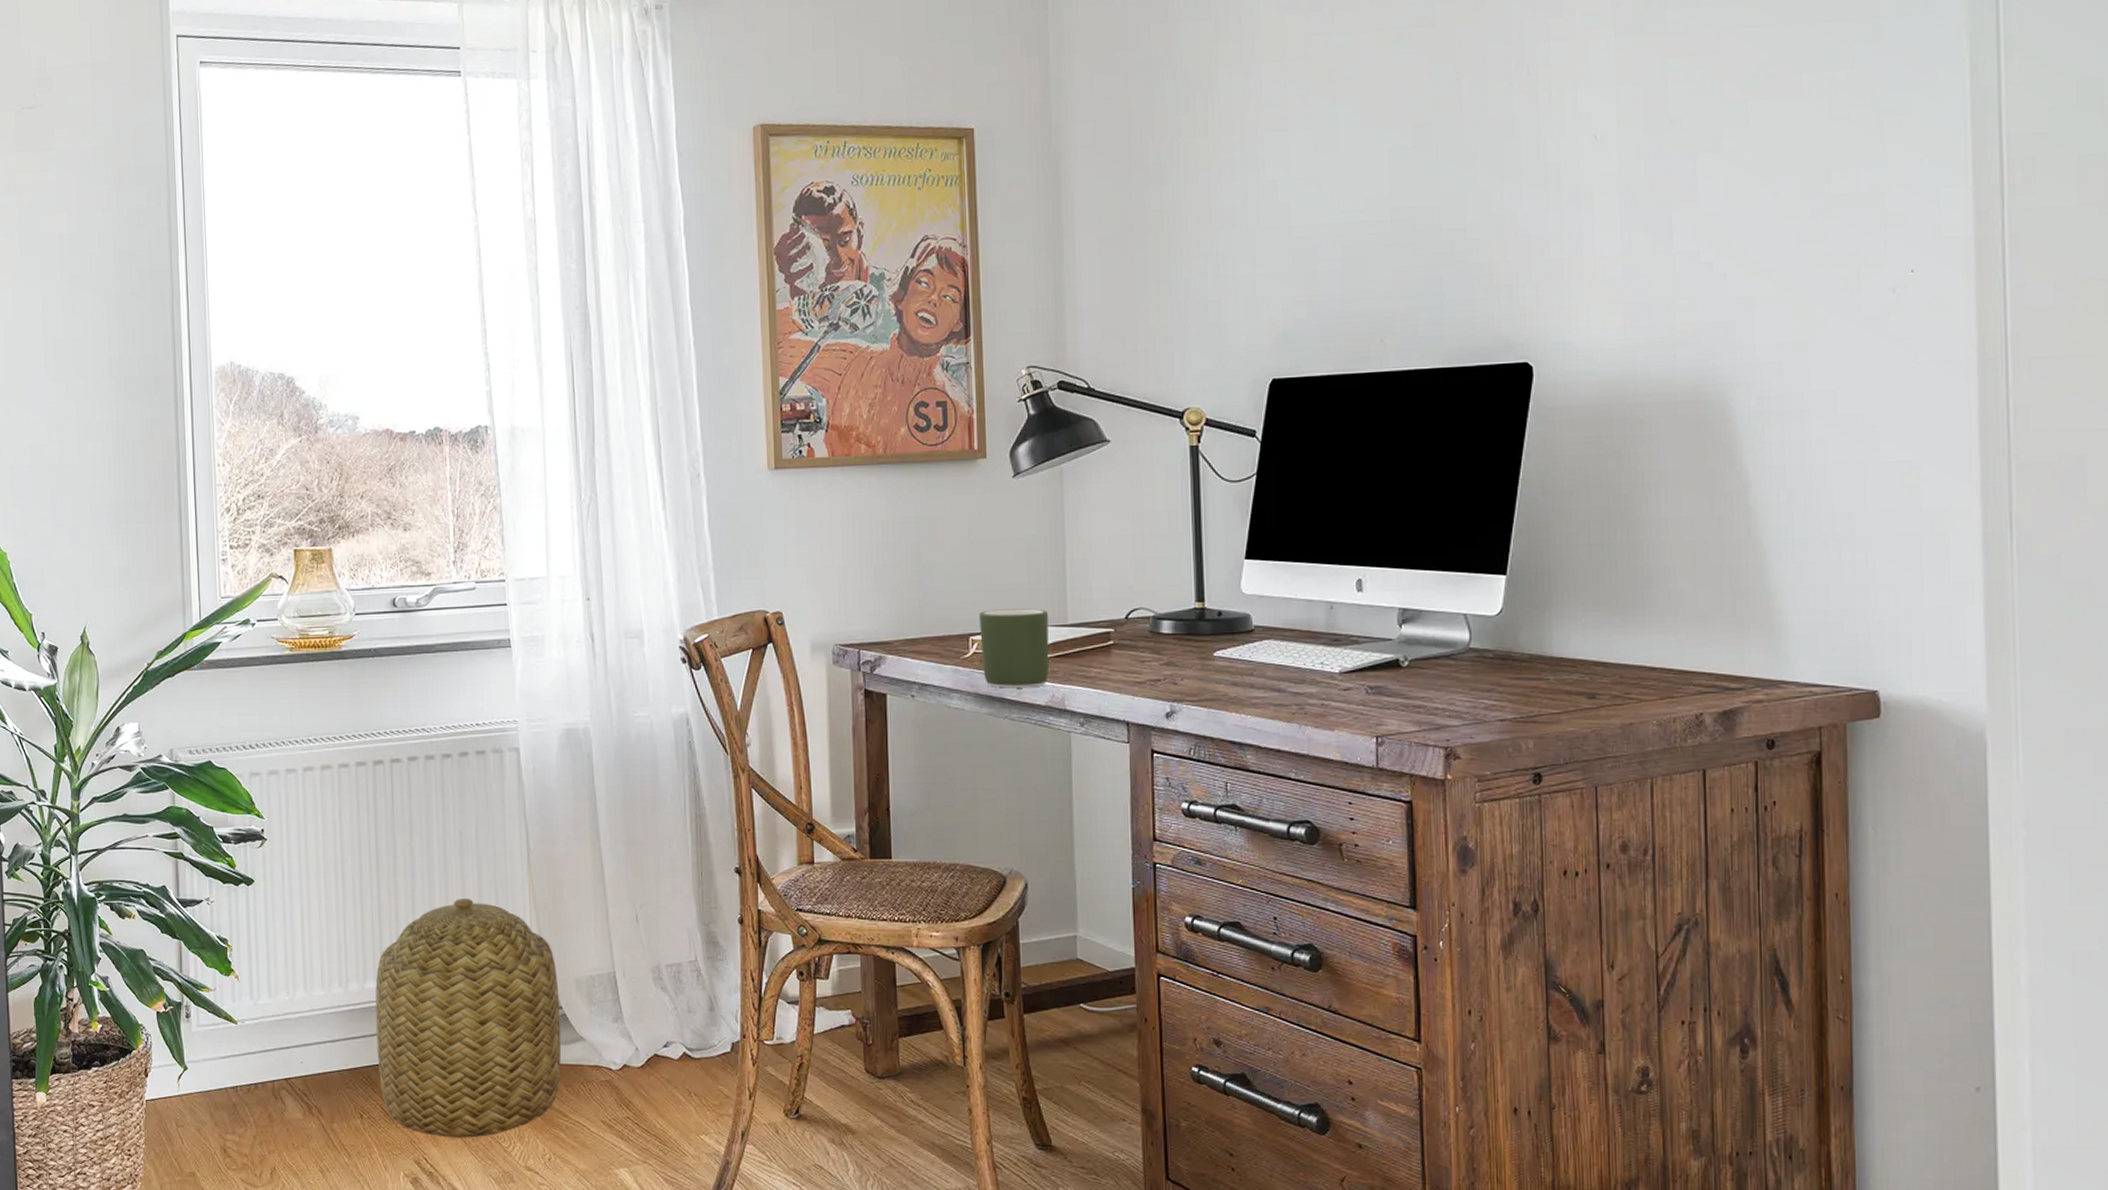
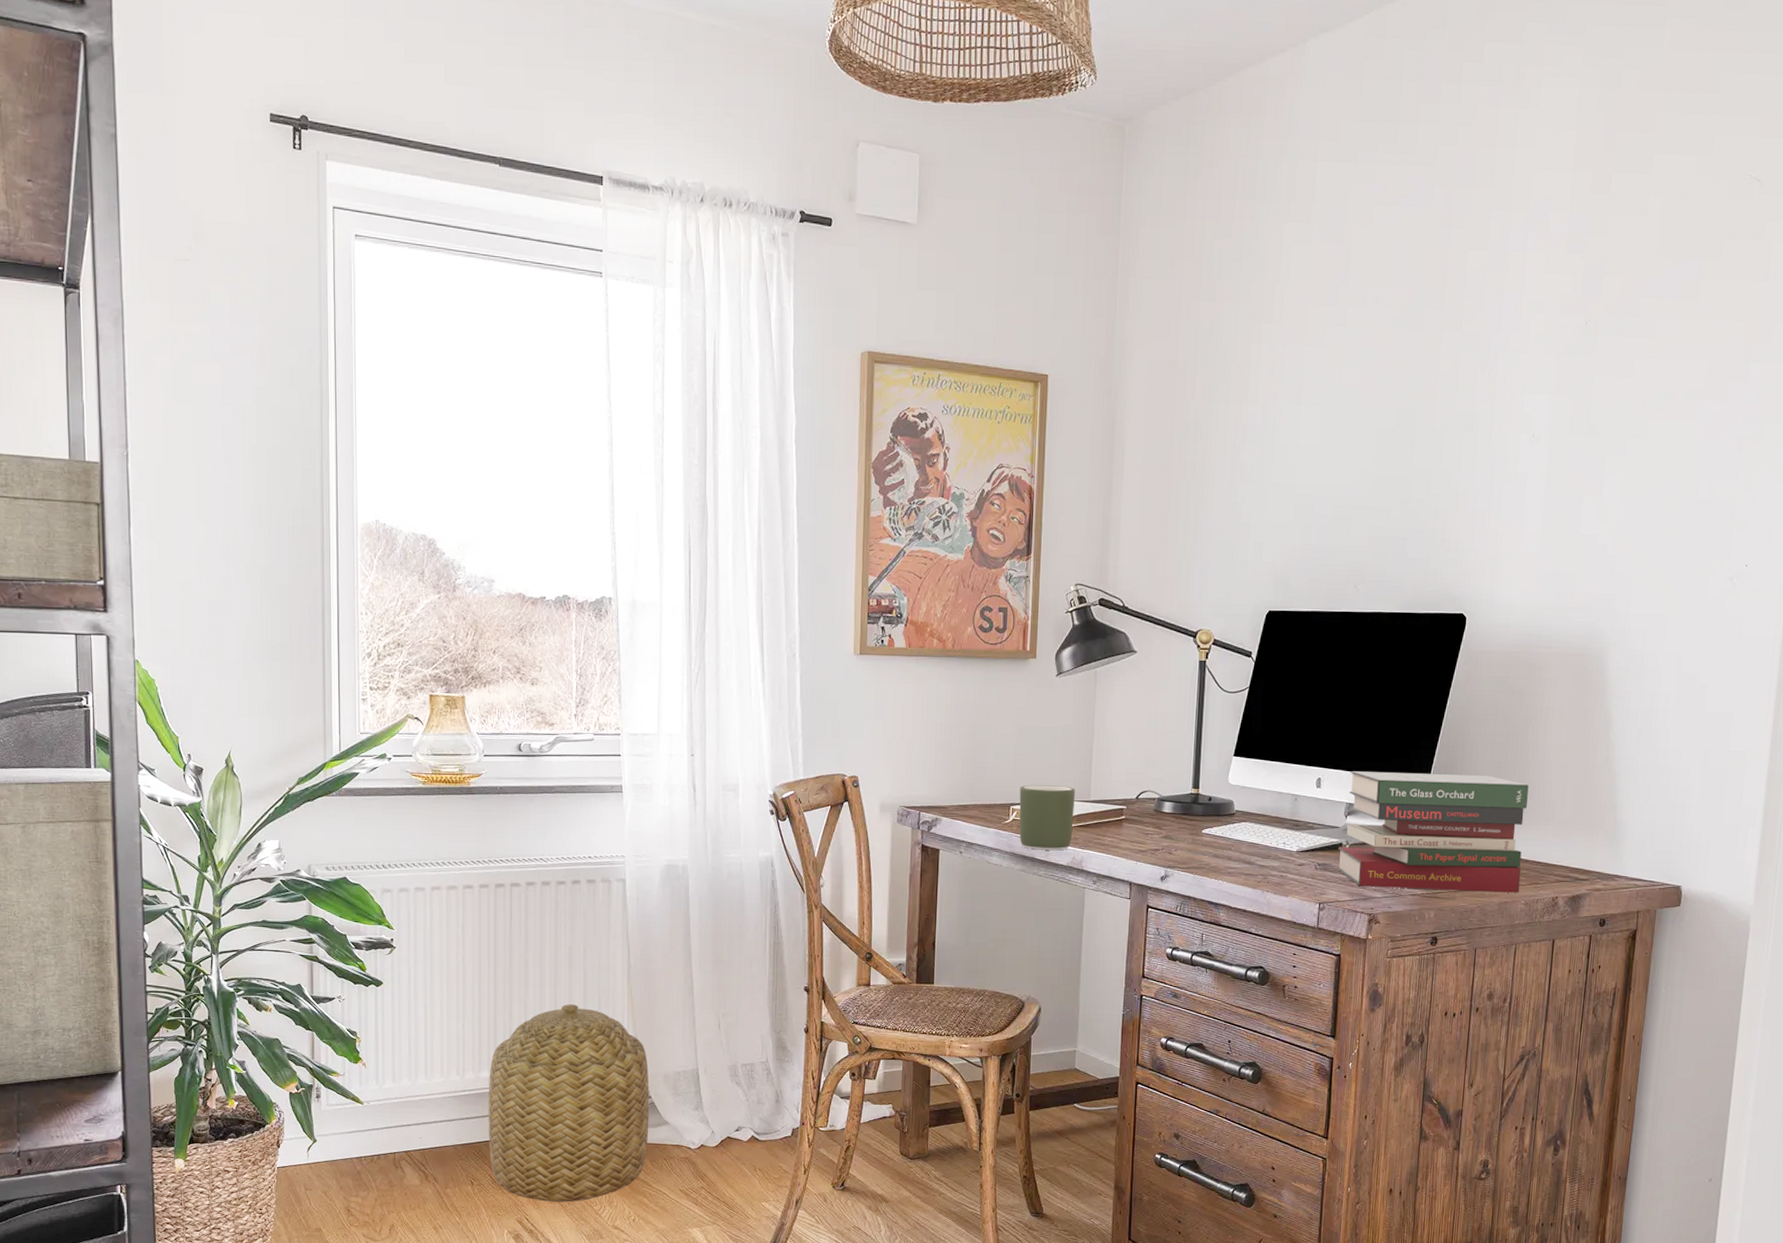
books: none [1394,562,1648,713] -> present [1337,771,1529,893]

